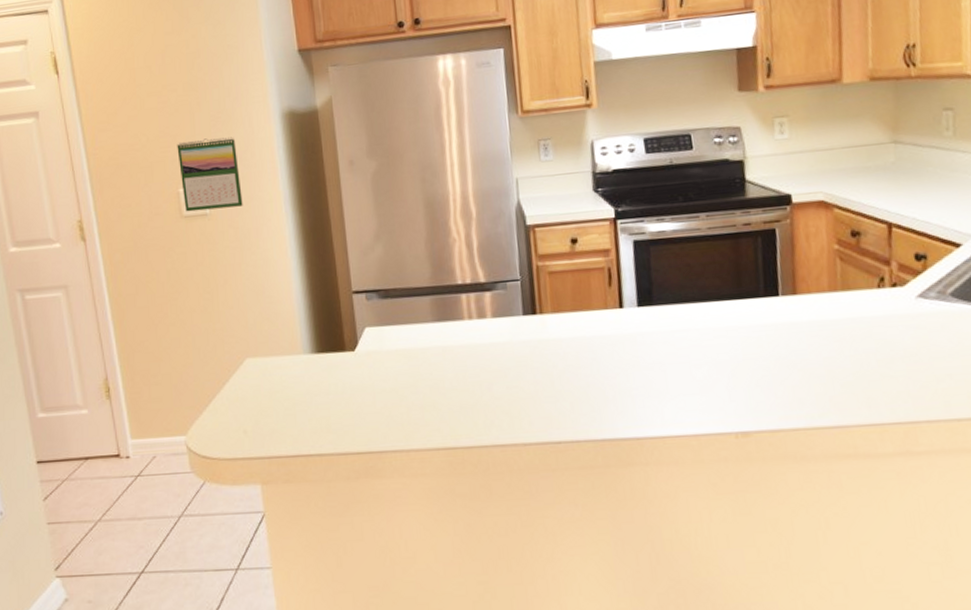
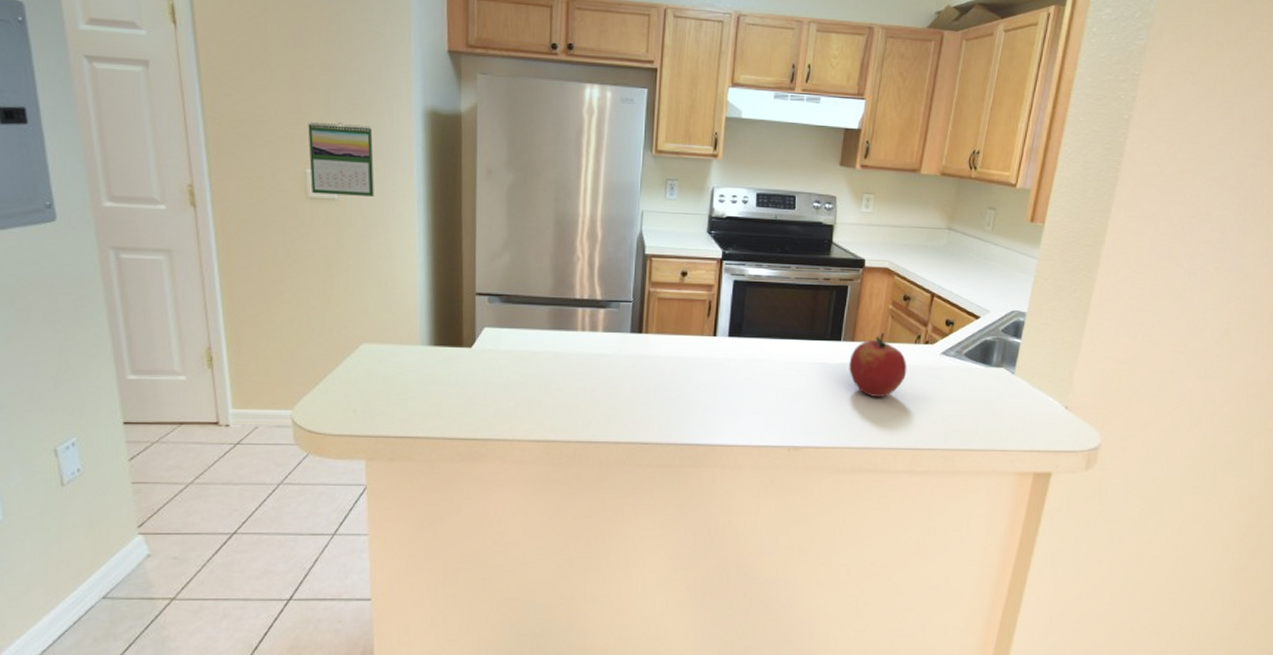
apple: none [794,279,875,361] -> present [849,332,907,397]

